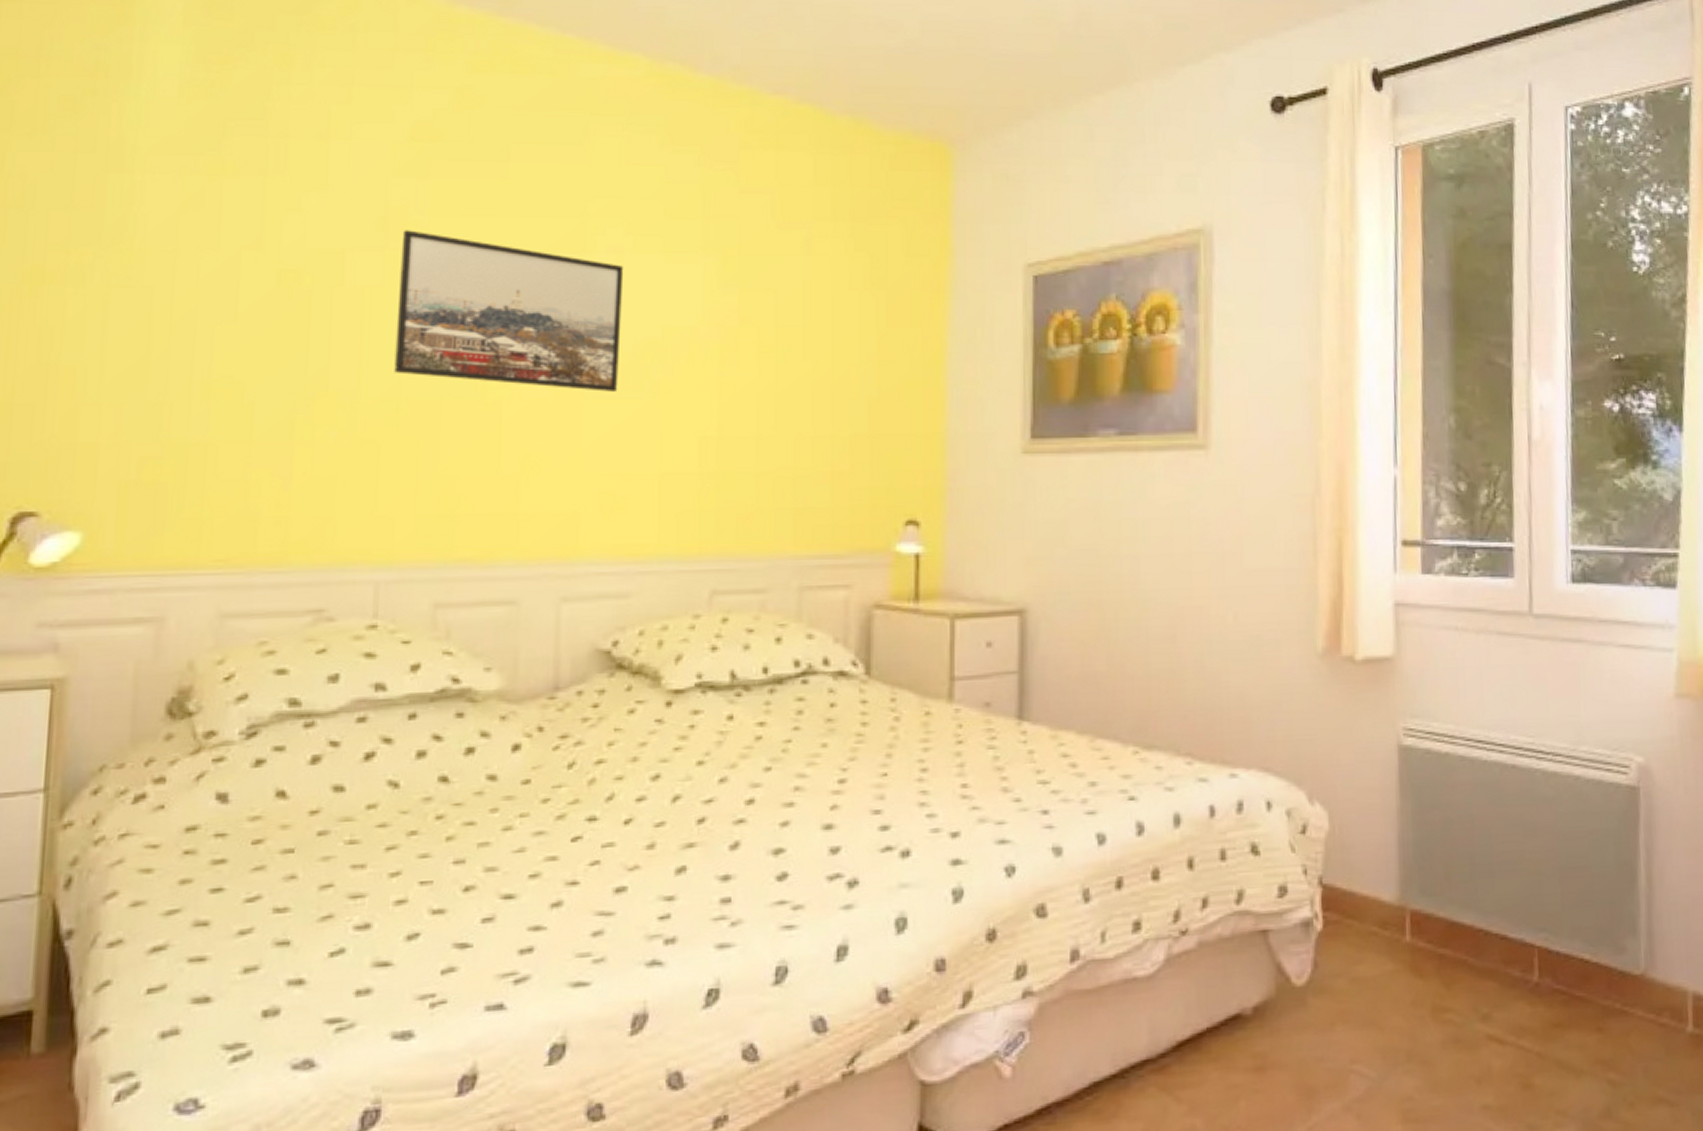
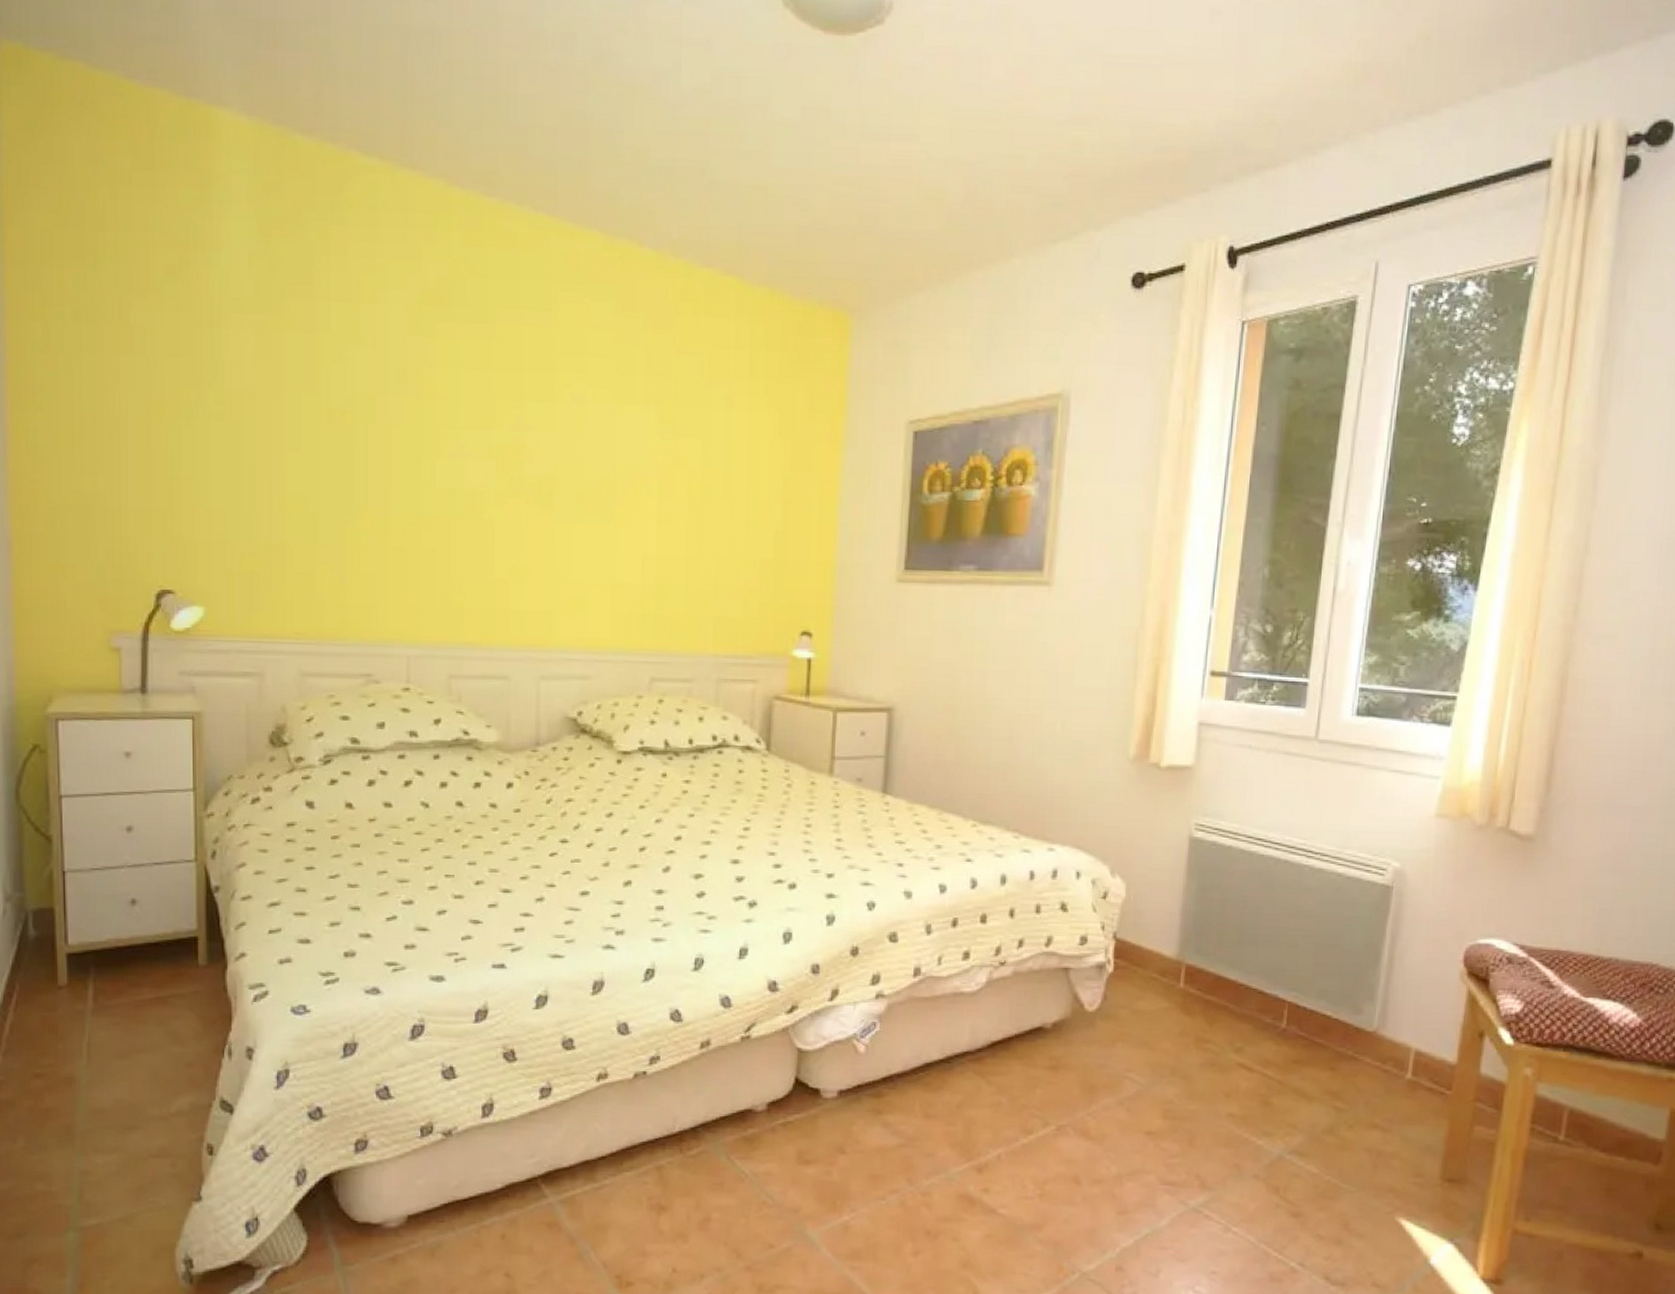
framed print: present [394,230,624,392] -> none [415,379,585,517]

